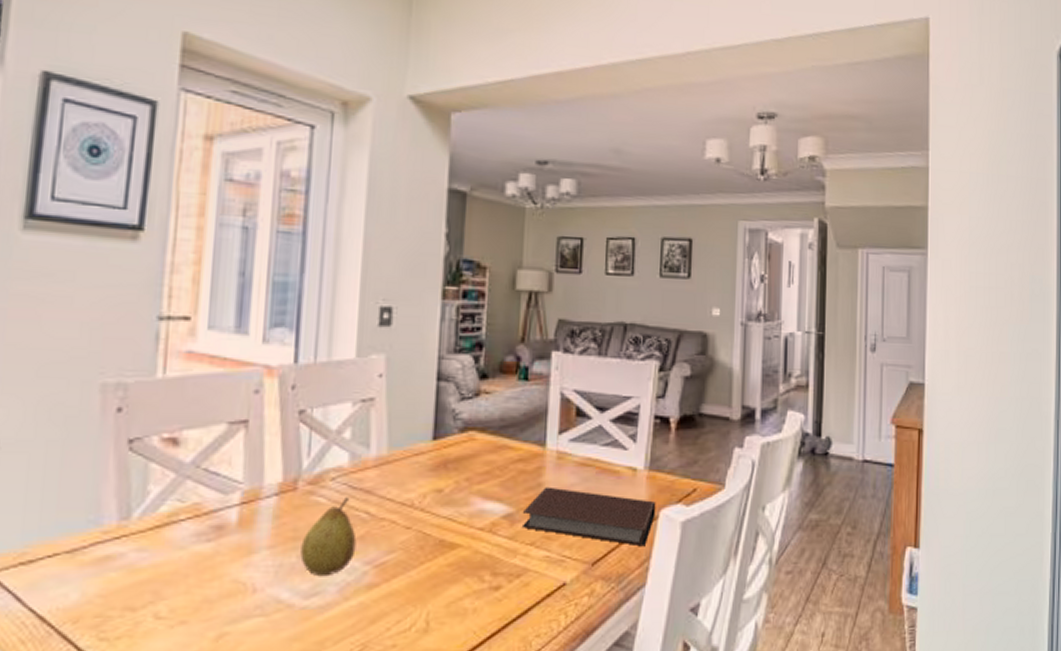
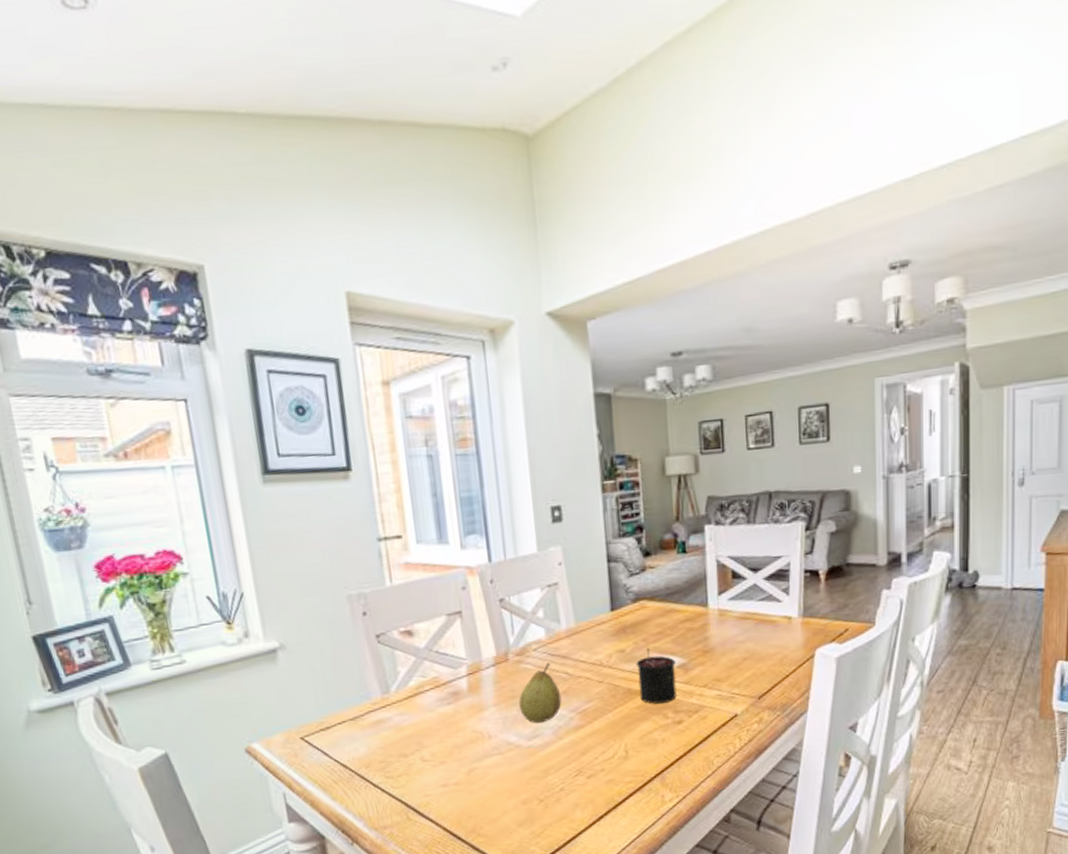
candle: none [453,491,501,562] -> present [636,648,677,704]
notebook: present [521,486,656,547] -> none [693,639,812,681]

